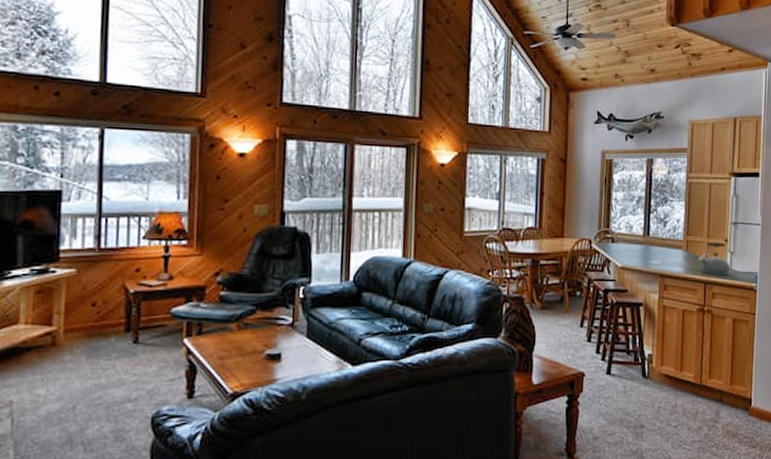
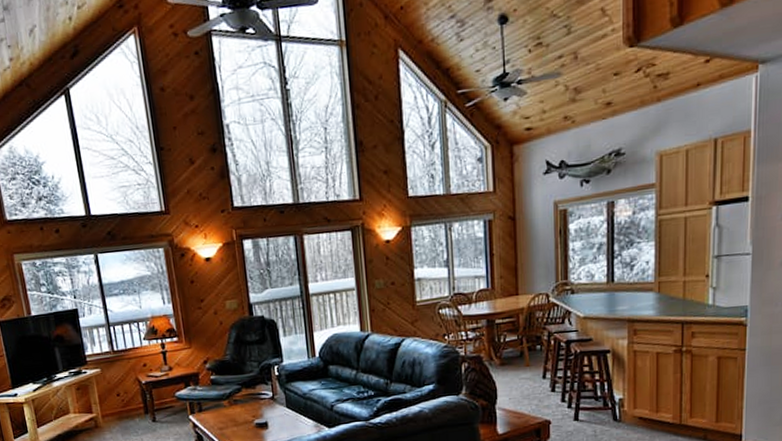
kettle: present [698,242,731,275] -> none [672,279,713,315]

